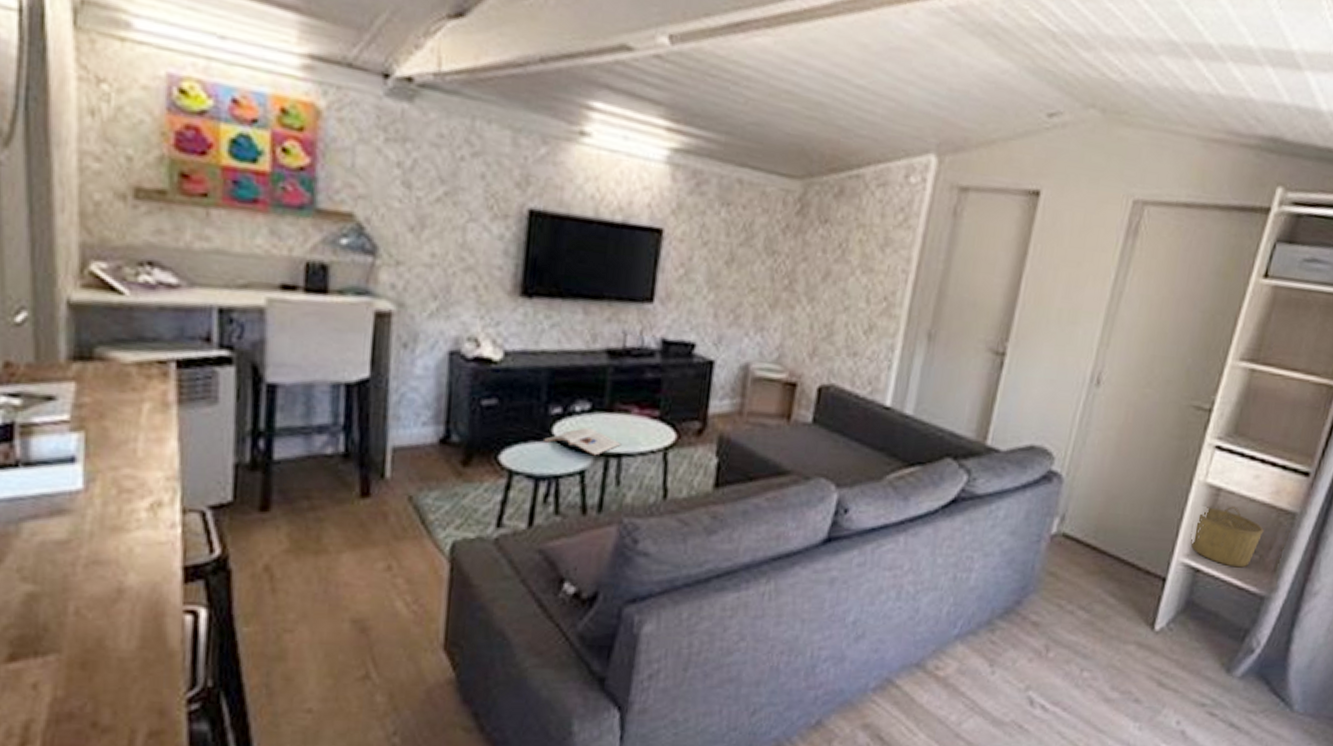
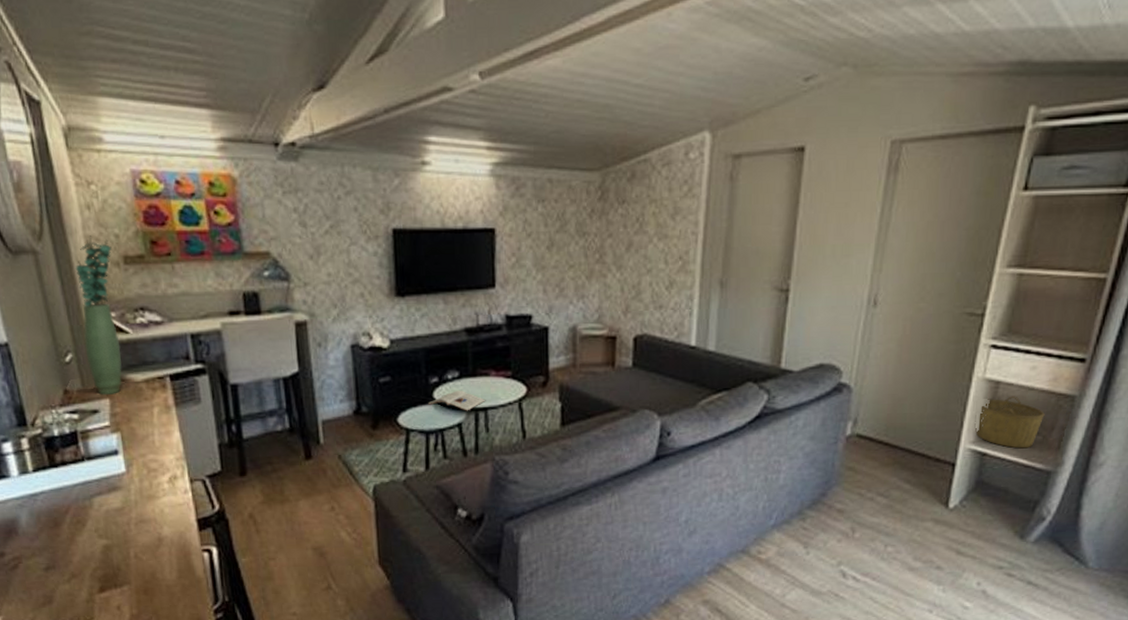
vase: none [49,152,118,379] -> present [75,235,123,396]

